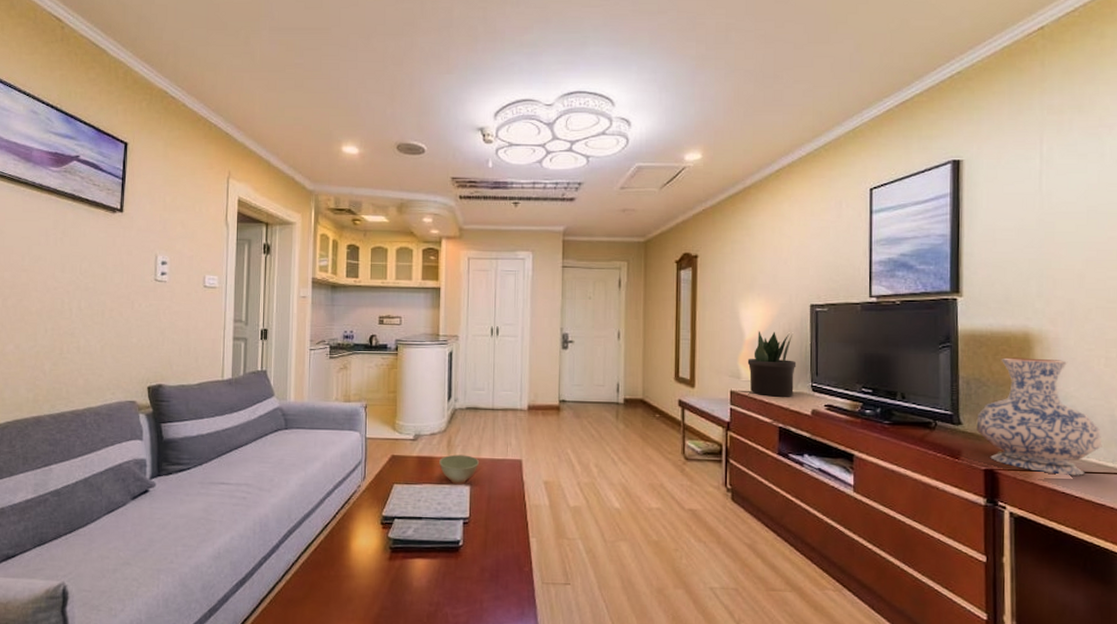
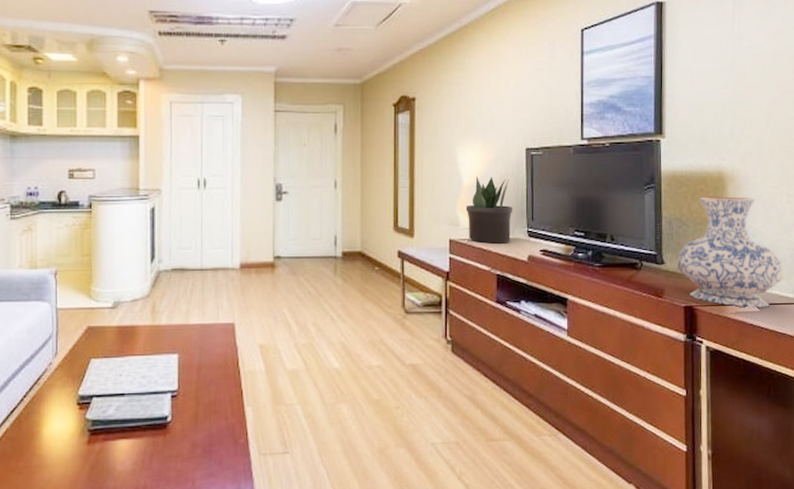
bowl: present [439,454,480,485] -> none [143,321,188,355]

